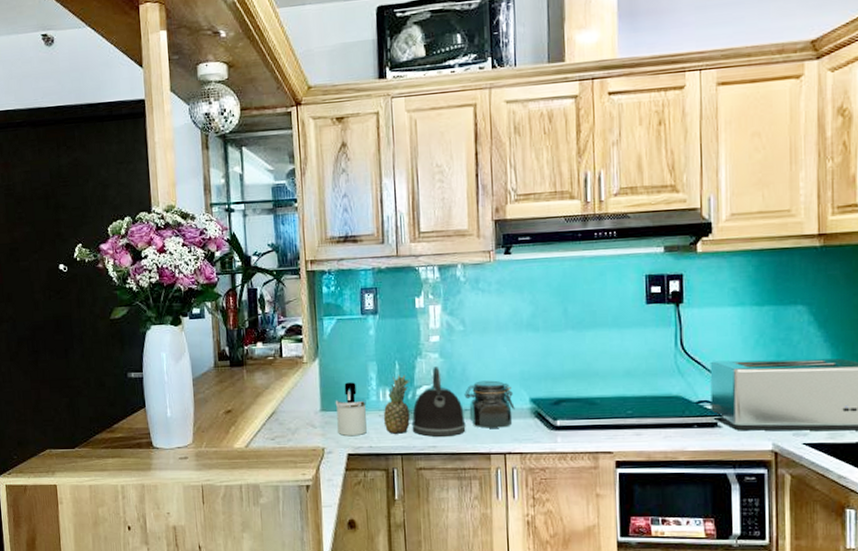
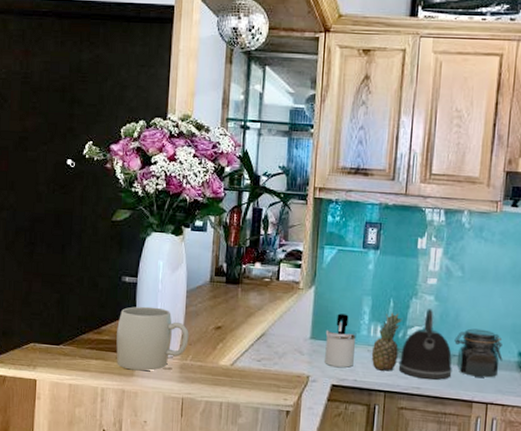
mug: none [129,399,201,464] -> present [116,306,189,371]

